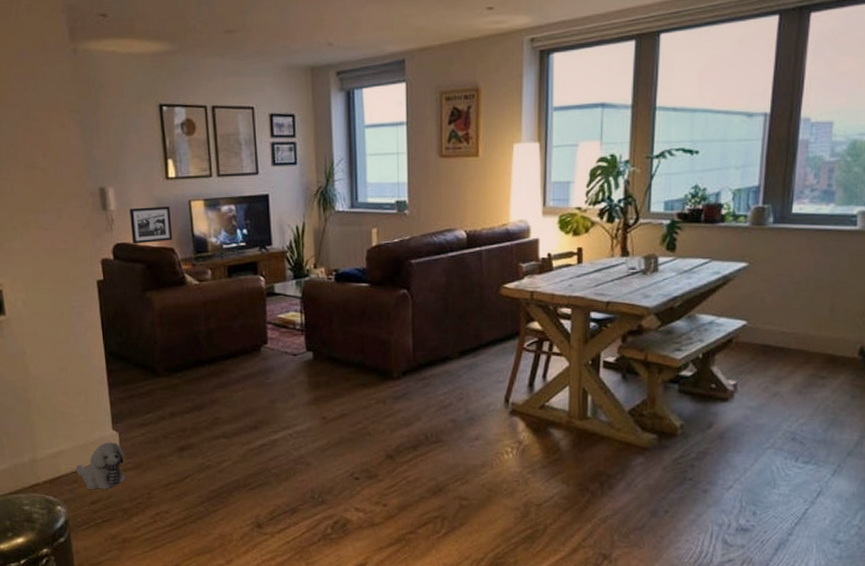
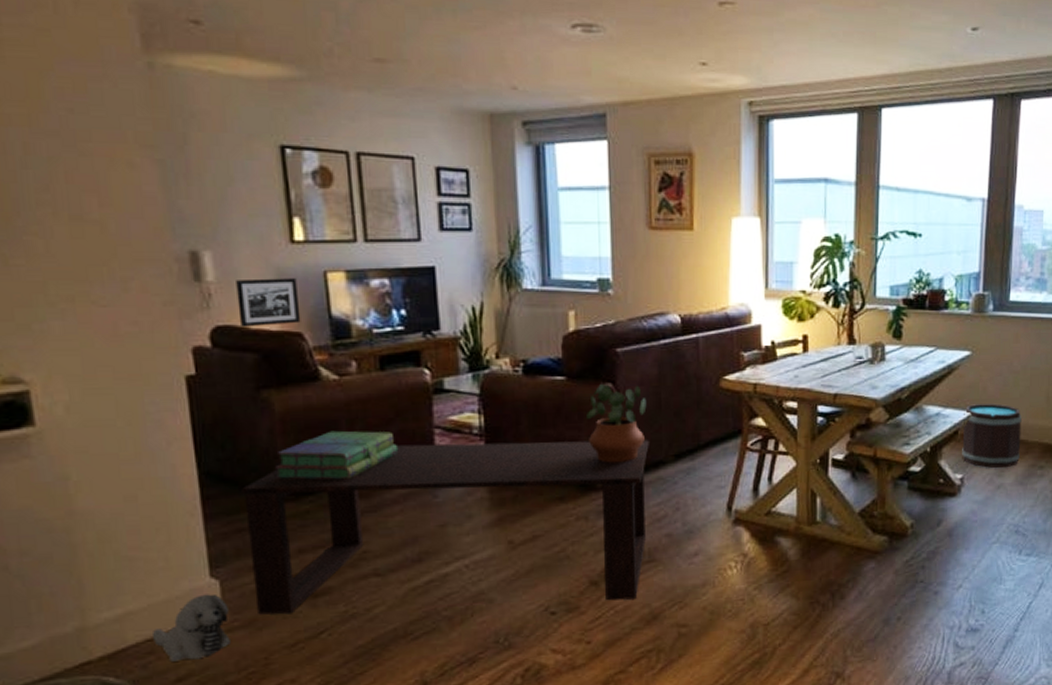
coffee table: none [133,336,437,473] -> present [242,440,649,615]
stack of books: none [155,324,241,362] -> present [275,430,399,480]
potted plant: none [386,289,436,357] -> present [587,383,647,463]
bucket: none [736,314,802,377] -> present [962,404,1022,469]

